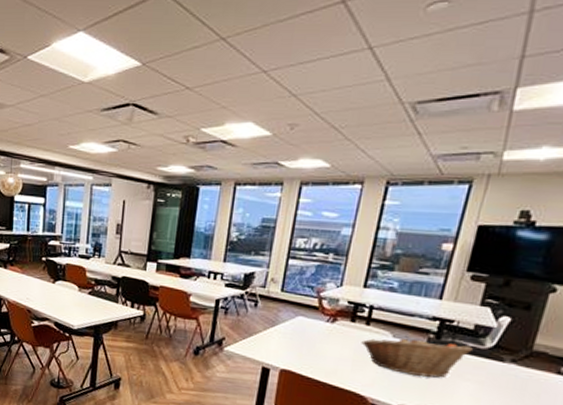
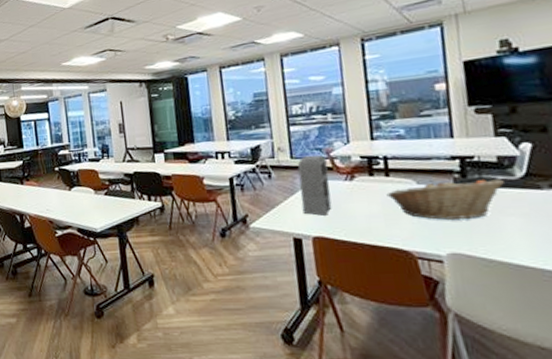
speaker: none [278,291,315,351] -> present [297,155,332,216]

